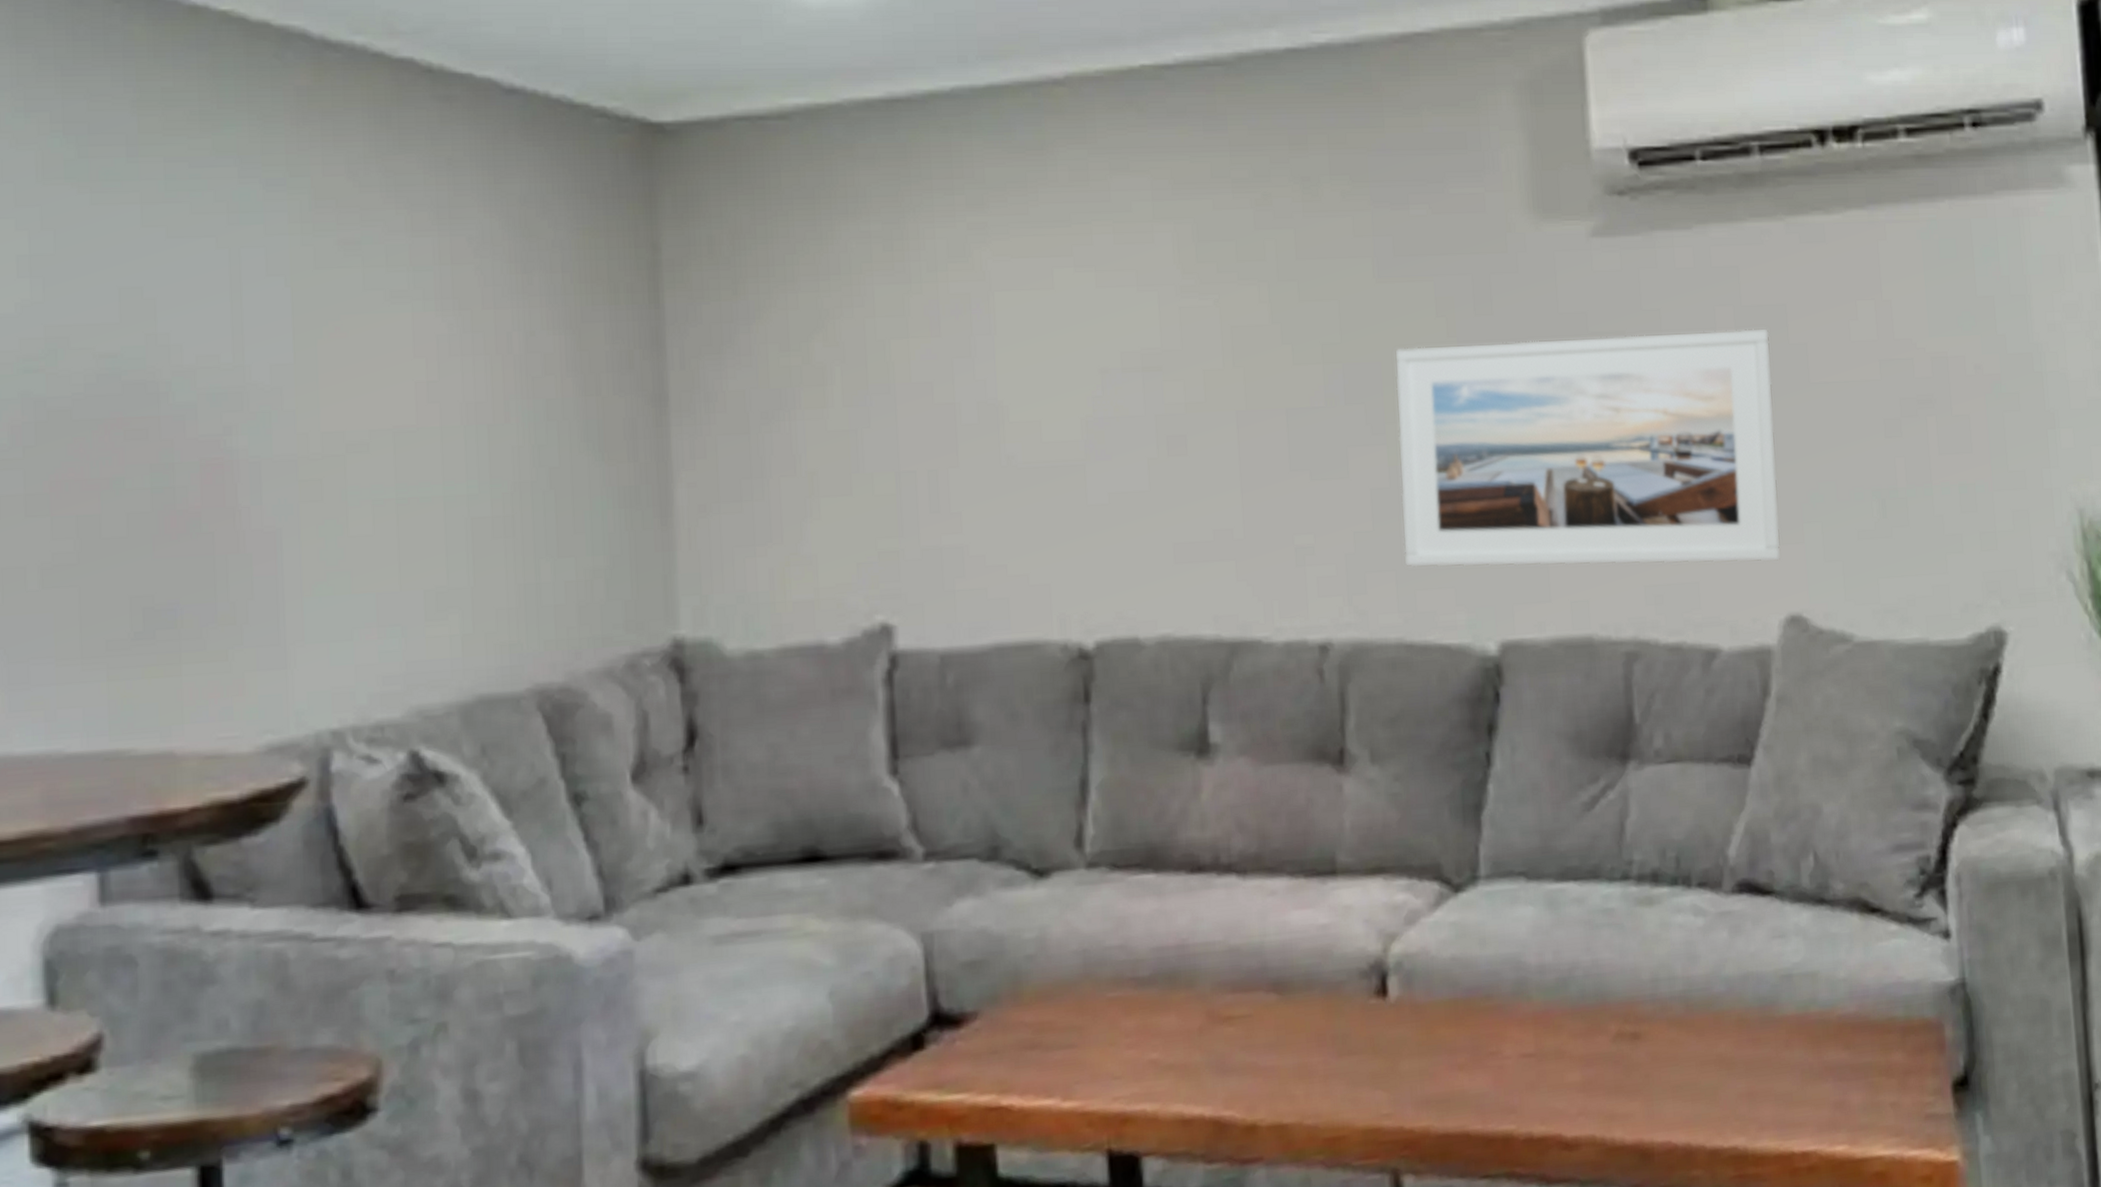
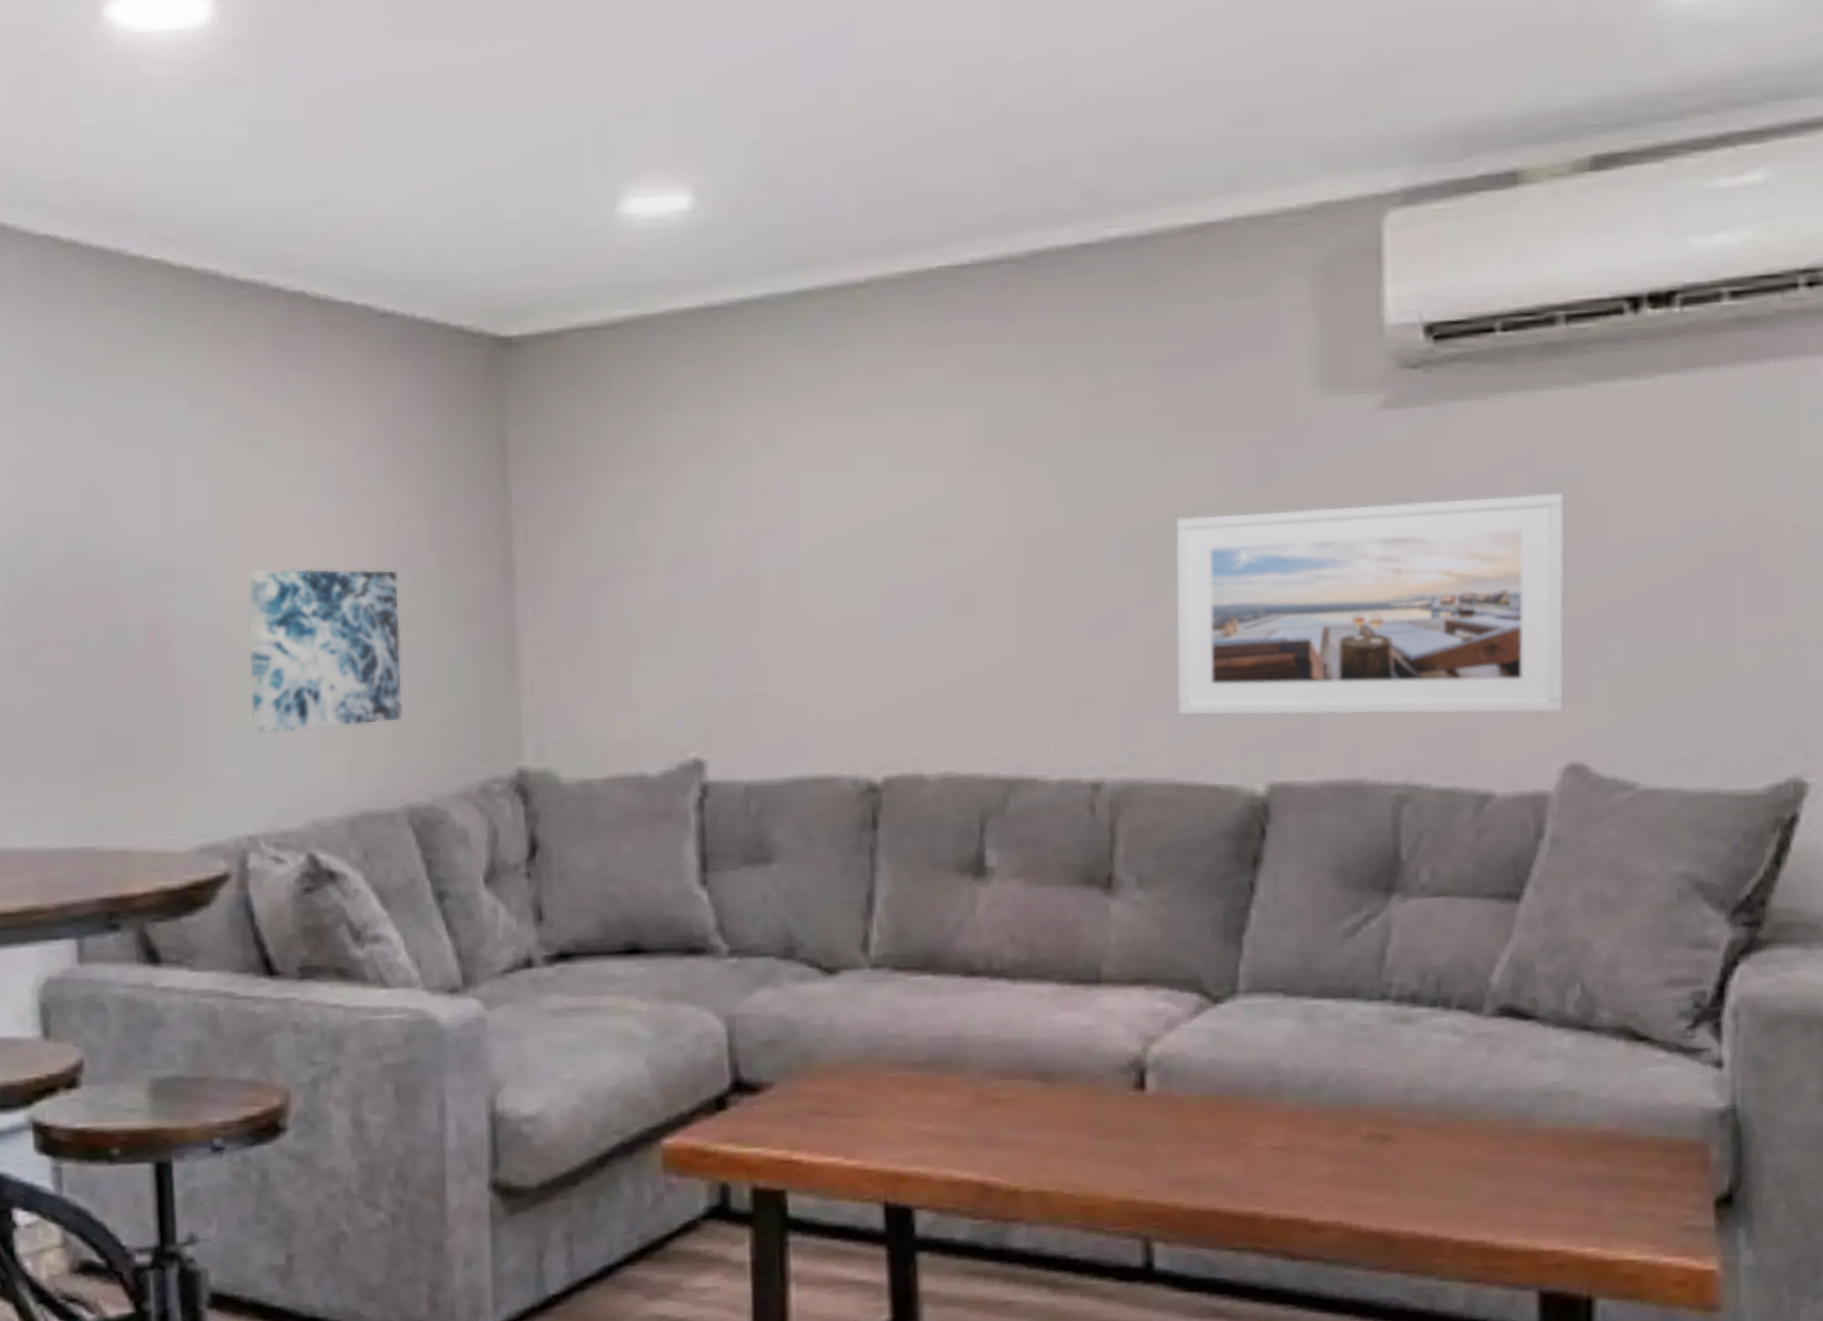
wall art: none [333,392,532,601] -> present [245,568,403,735]

